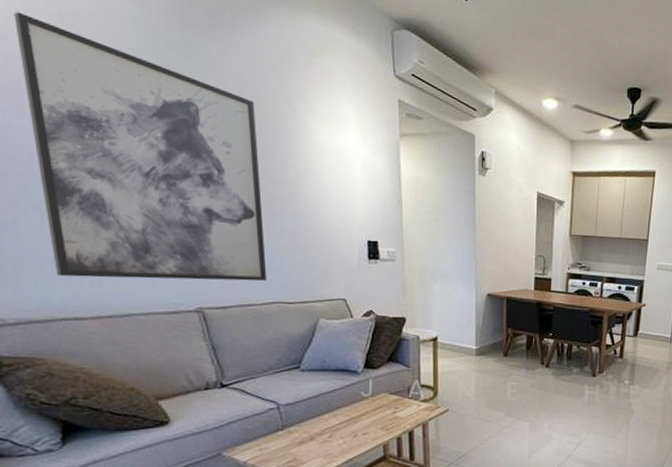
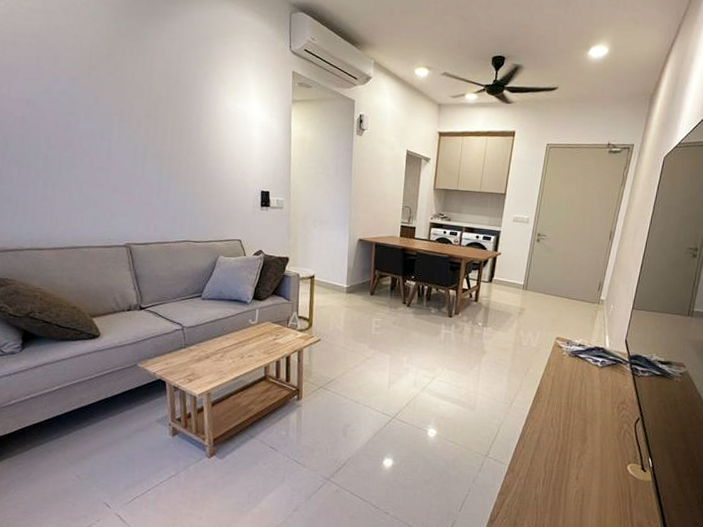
wall art: present [14,12,267,281] -> none [10,10,180,223]

